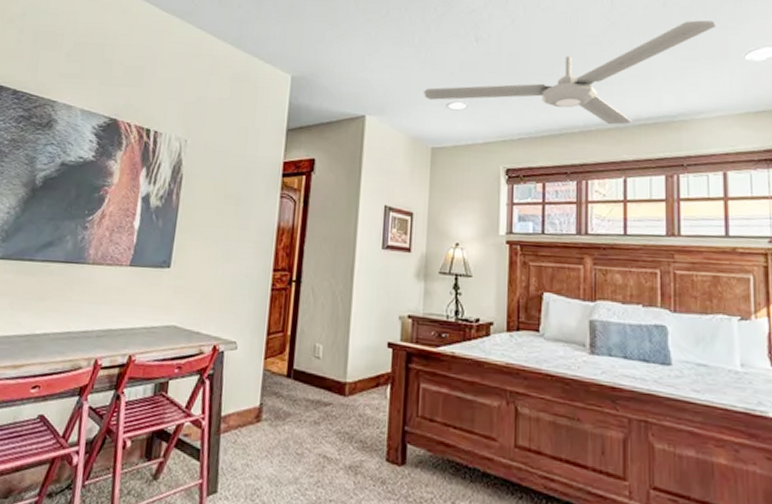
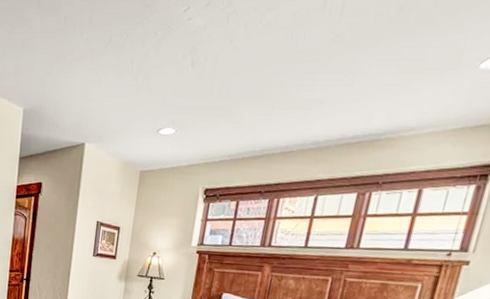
ceiling fan: present [424,20,716,125] -> none [137,25,456,145]

